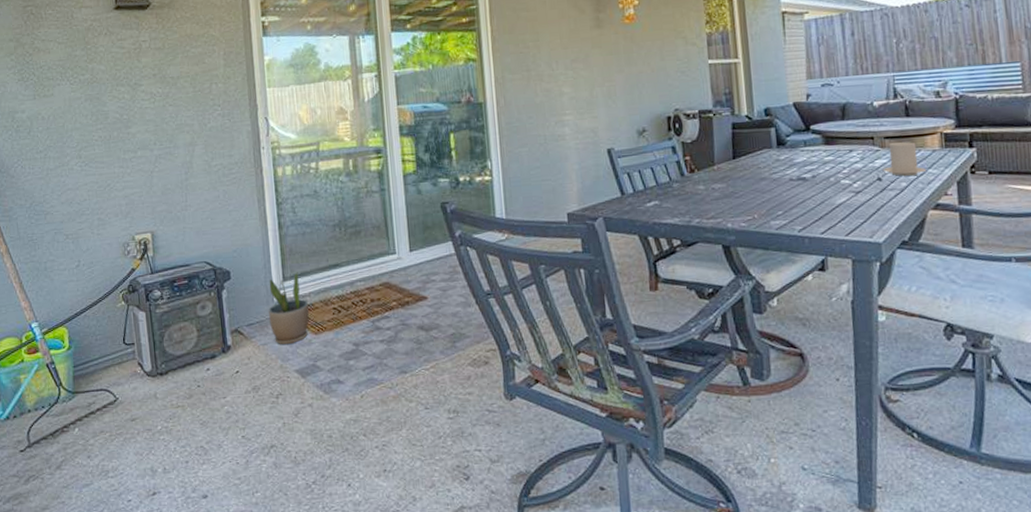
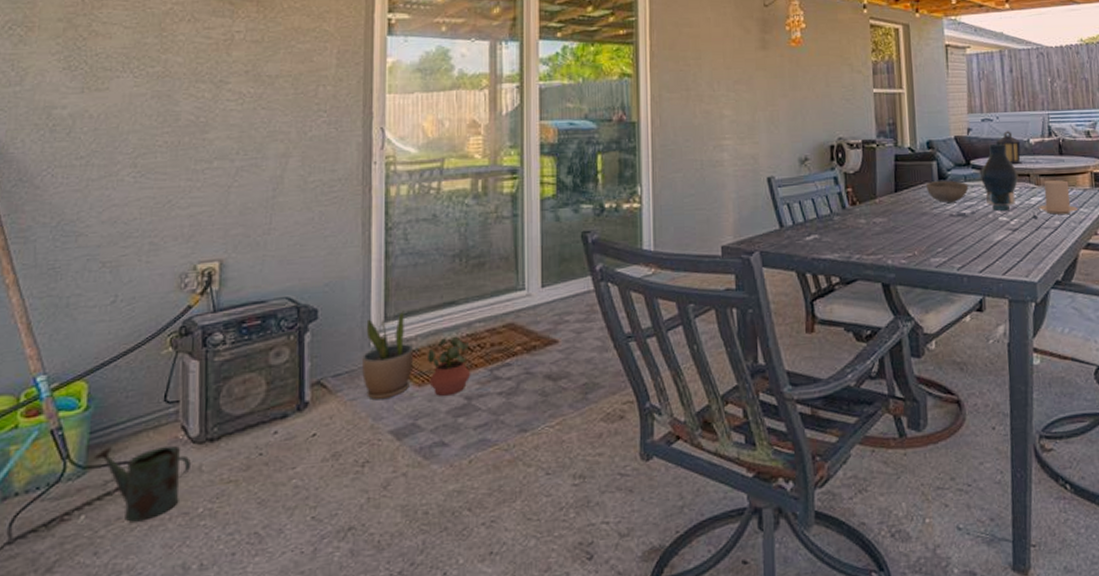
watering can: none [78,377,149,435] -> present [93,445,192,522]
potted plant: none [320,293,357,344] -> present [428,336,473,397]
bowl: none [765,146,809,168] -> present [927,180,969,203]
vase: none [821,107,862,174] -> present [981,143,1019,211]
lantern: none [837,95,866,128] -> present [996,131,1023,164]

